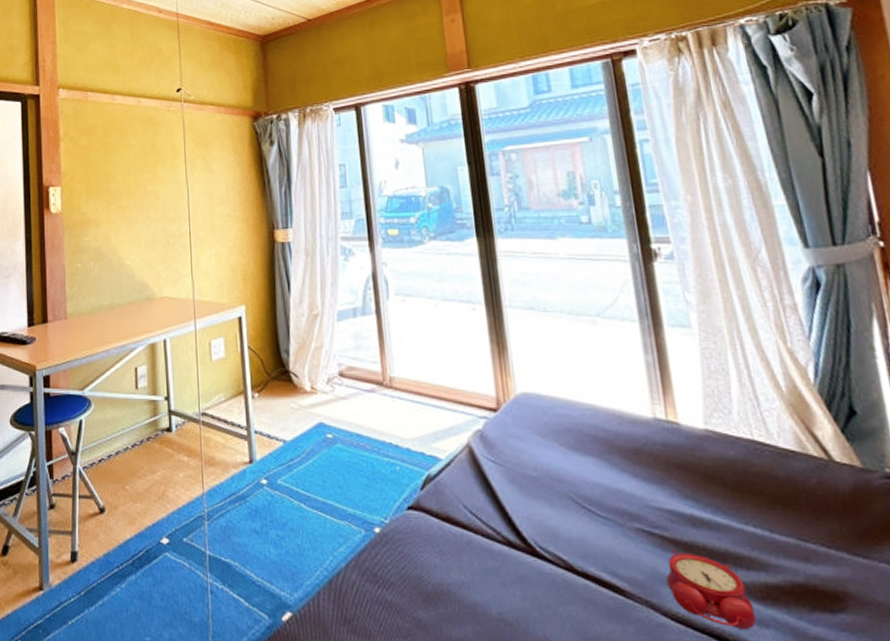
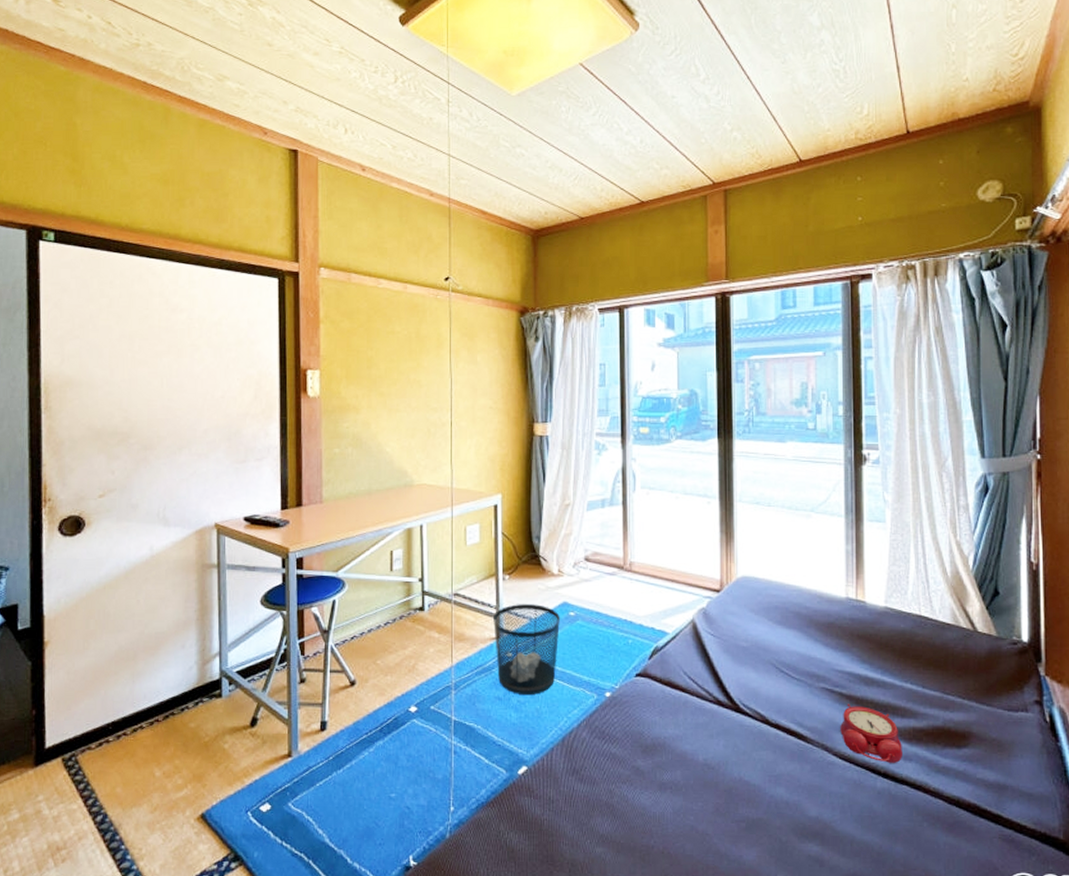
waste bin: none [243,425,317,528] -> present [492,604,560,694]

